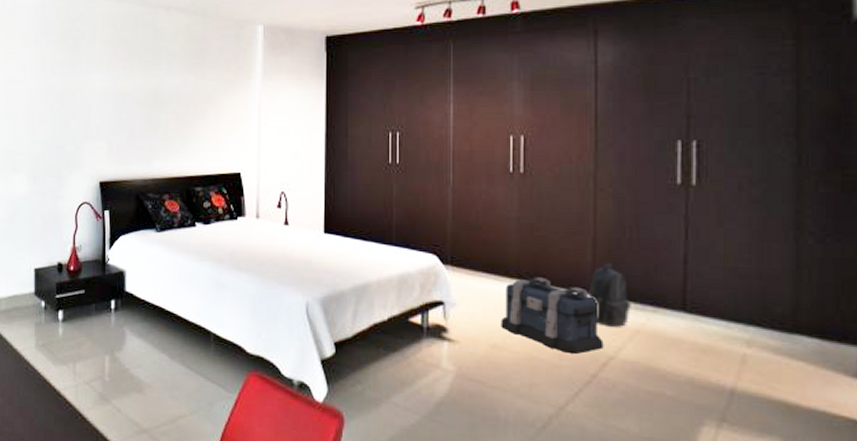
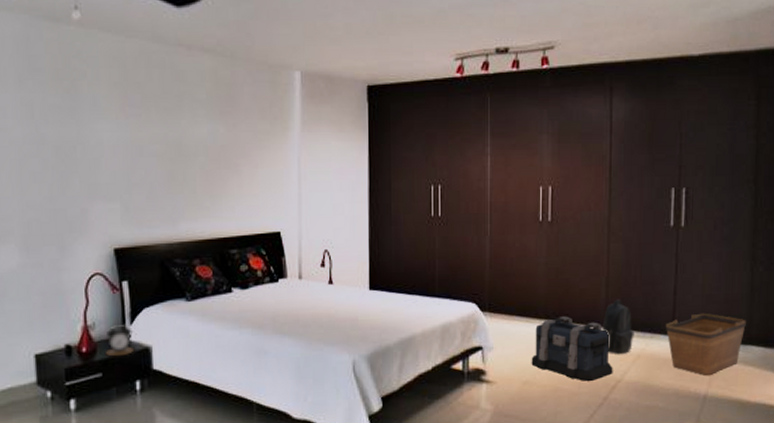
alarm clock: none [89,249,112,277] -> present [106,325,135,357]
bicycle basket: none [674,288,791,367] -> present [666,313,746,376]

